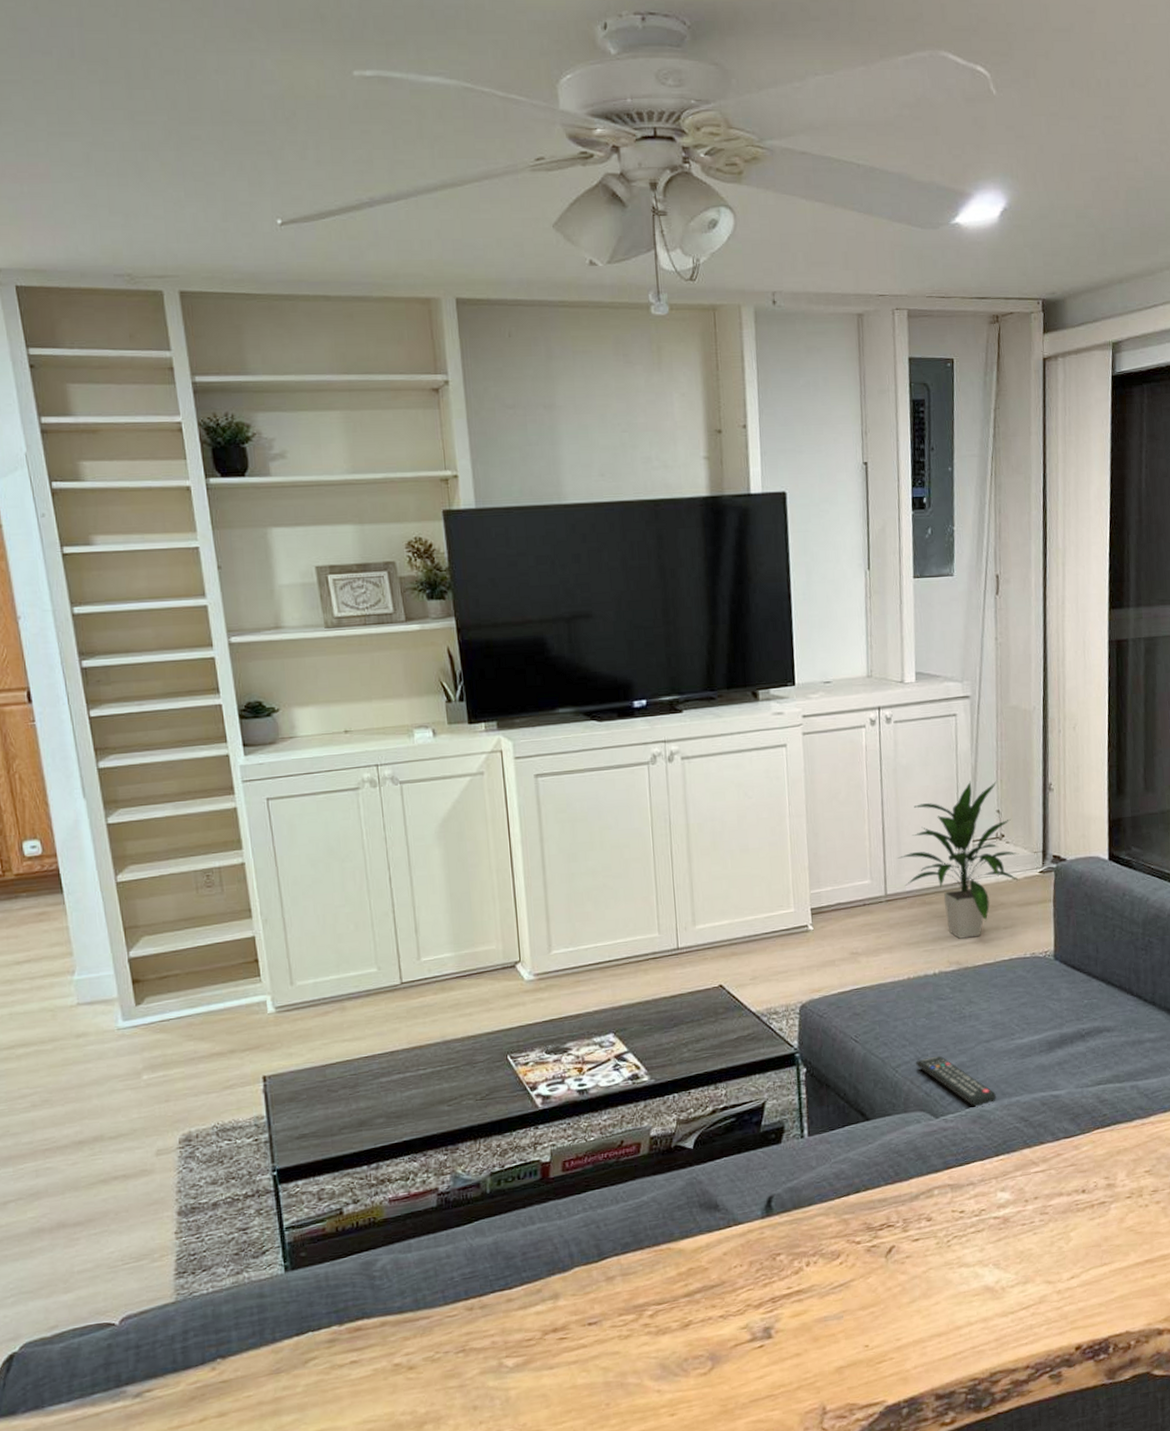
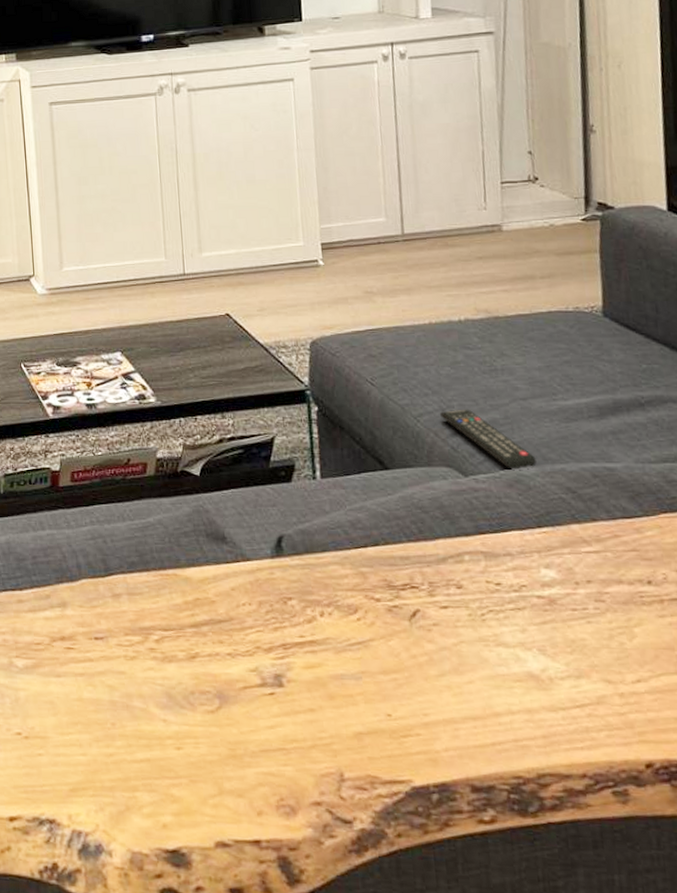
indoor plant: present [898,780,1020,939] -> none [415,119,558,286]

